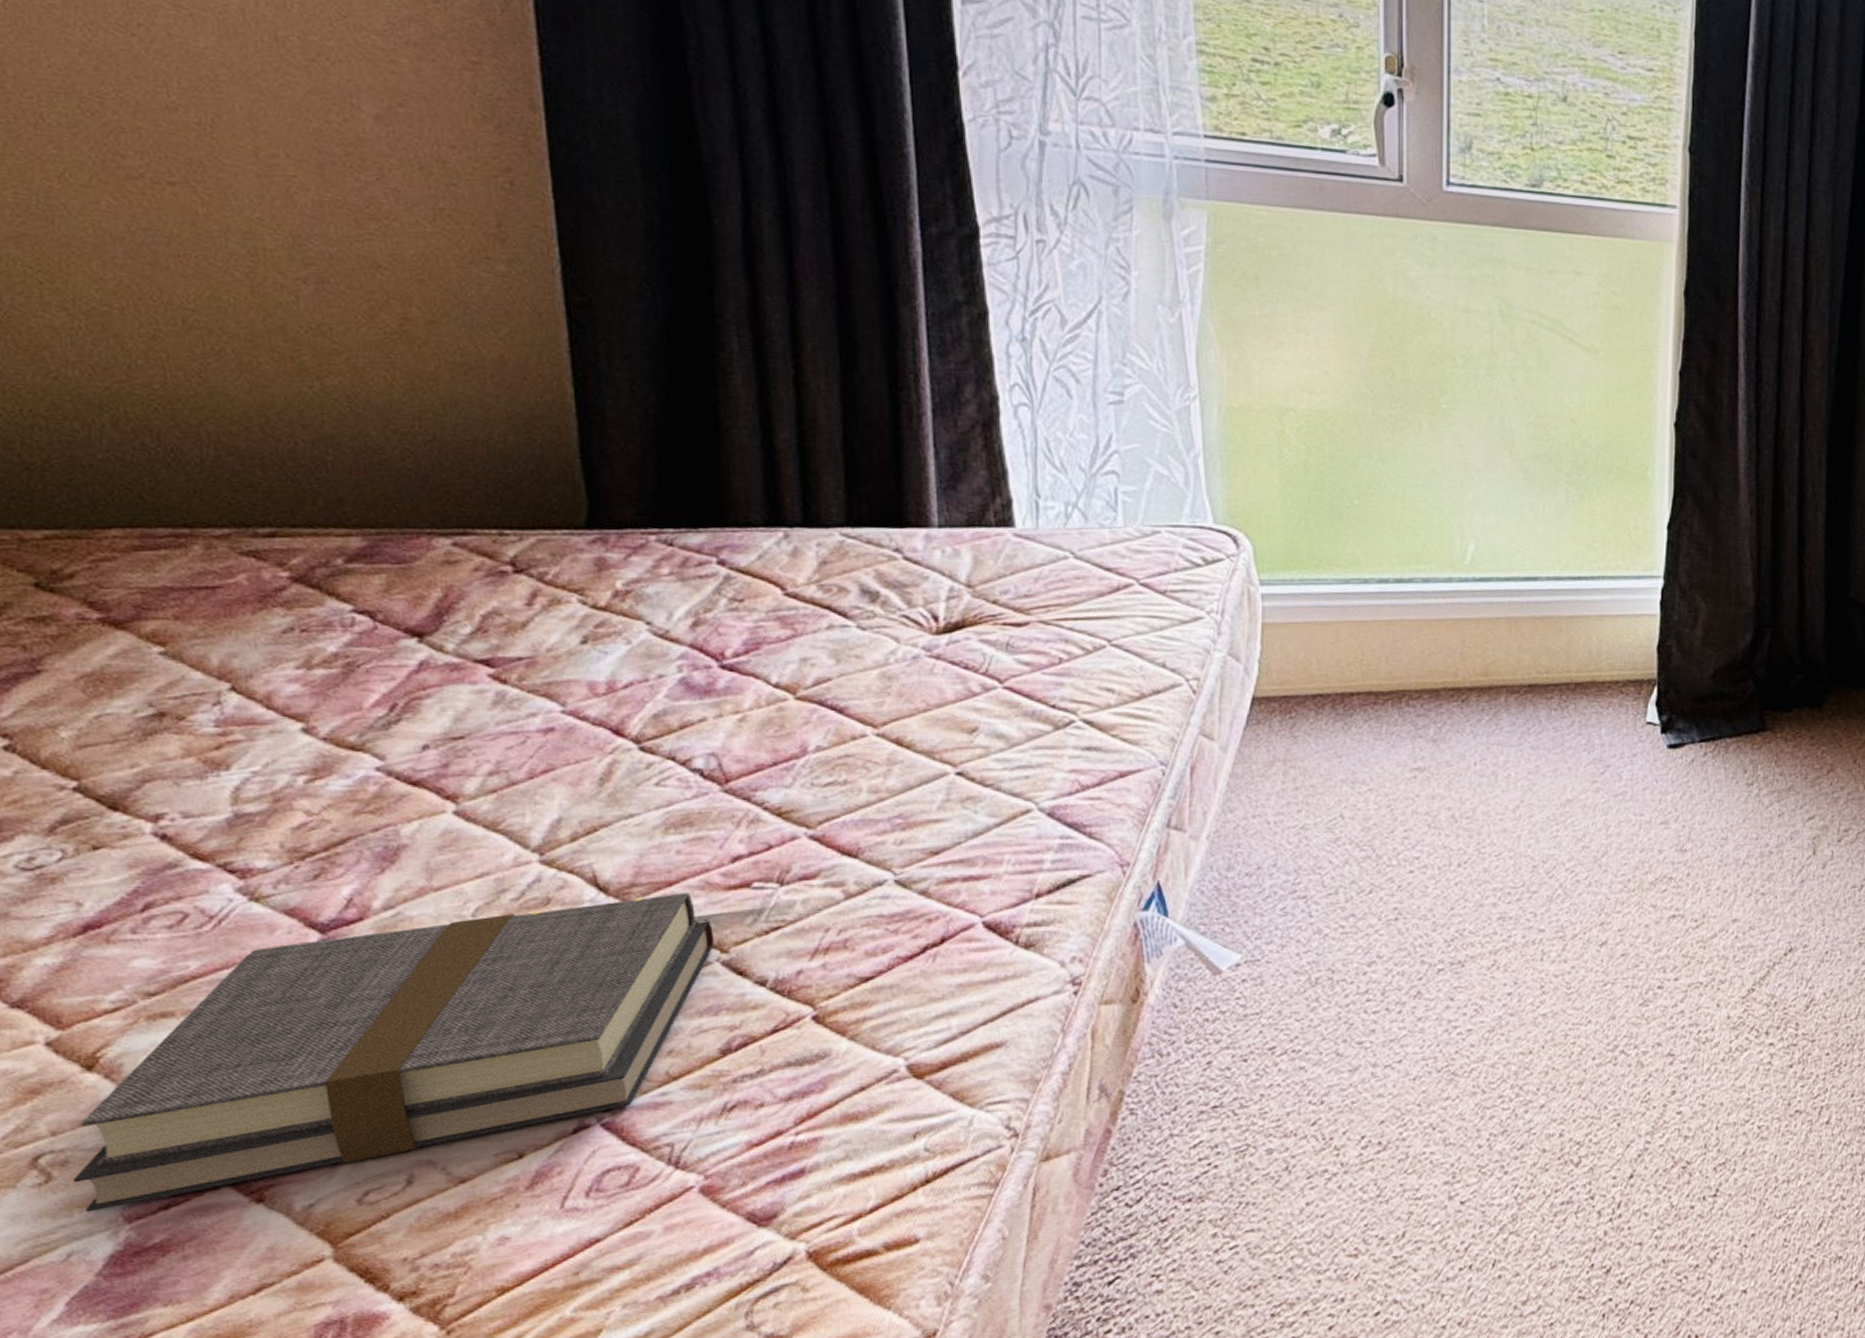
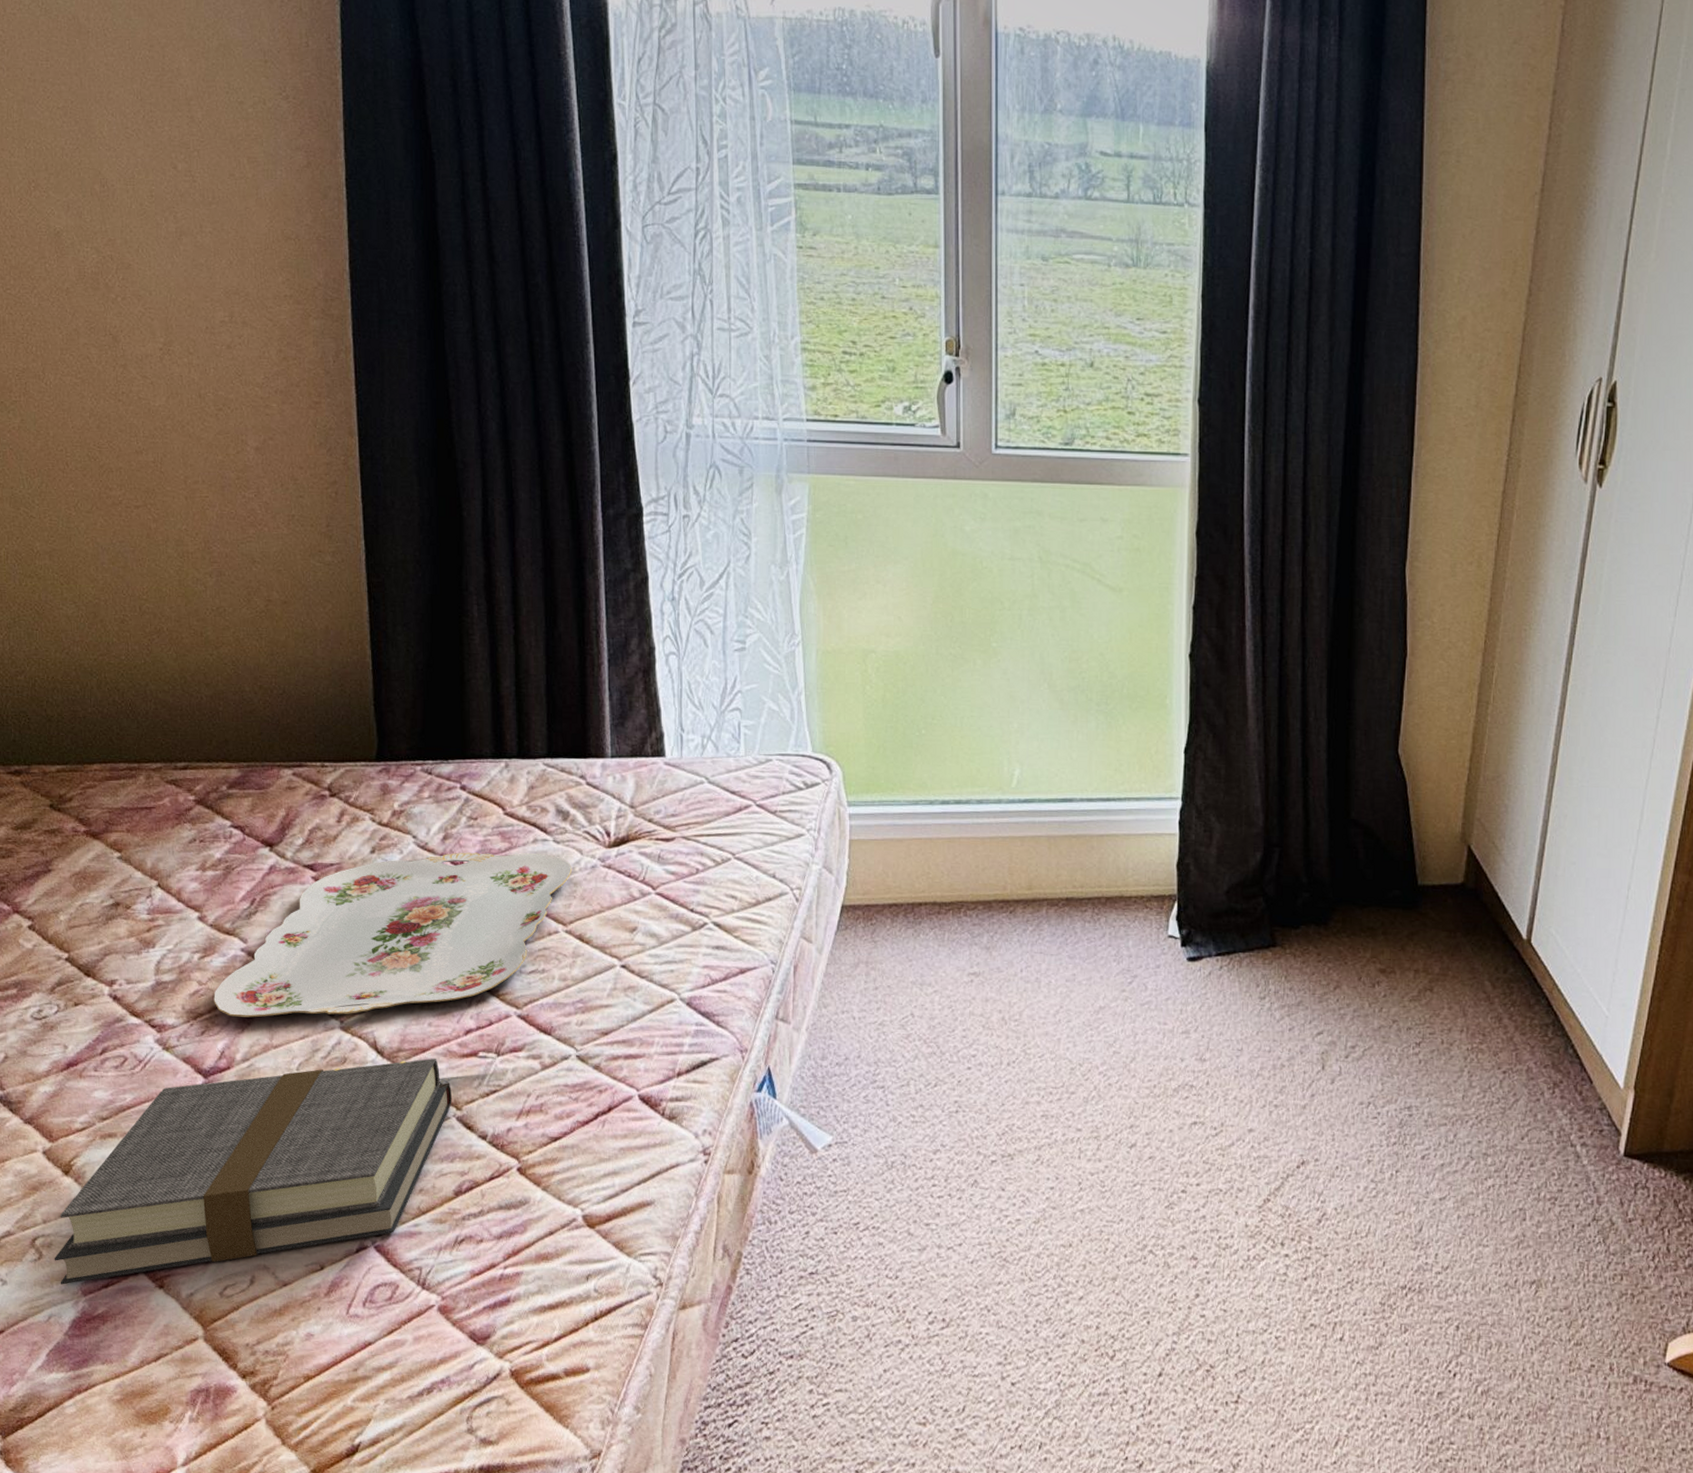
serving tray: none [332,641,885,854] -> present [213,852,573,1018]

